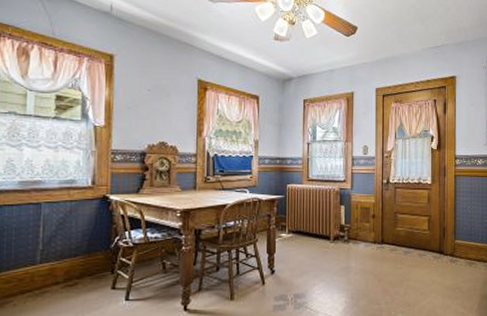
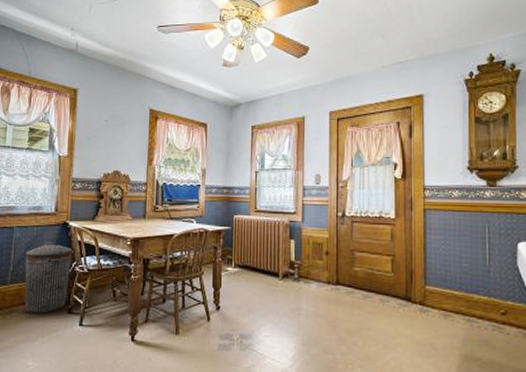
trash can: none [57,217,114,292] -> present [24,242,72,314]

